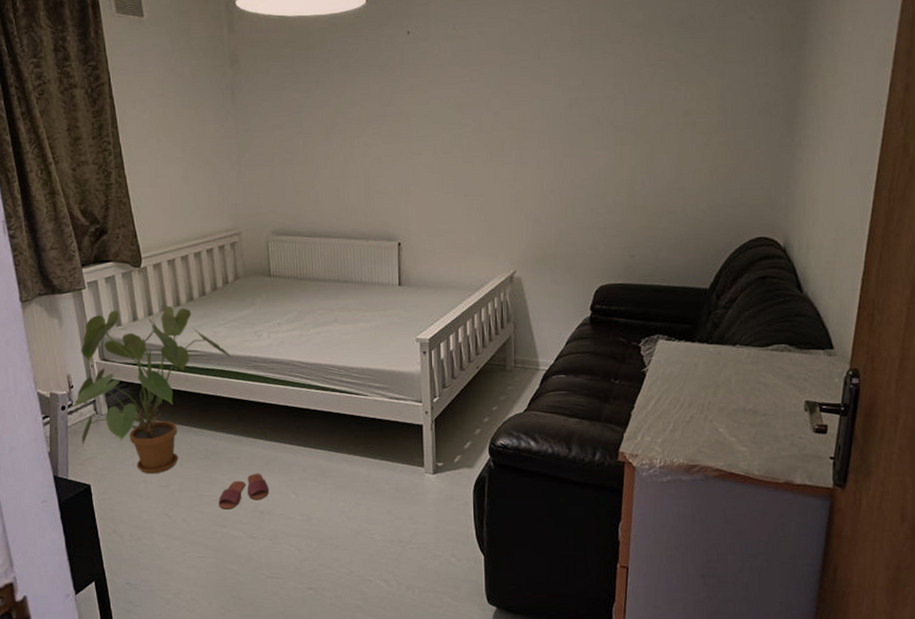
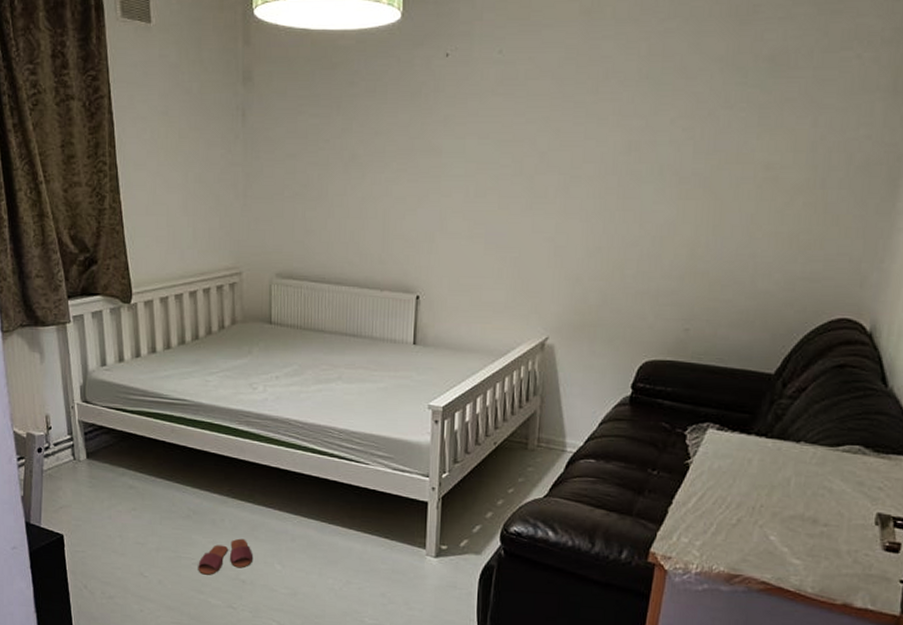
house plant: present [70,305,233,474] -> none [46,347,224,530]

